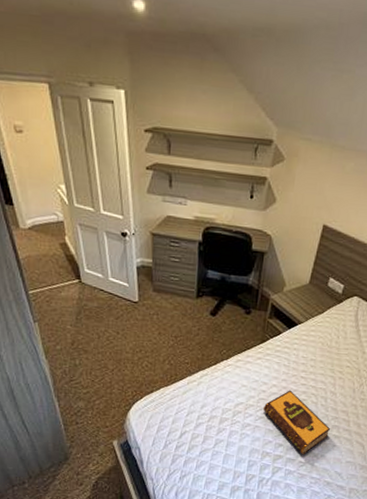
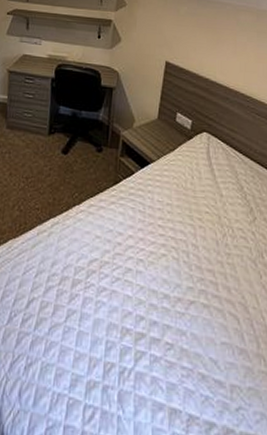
hardback book: present [263,390,331,454] -> none [120,242,198,332]

